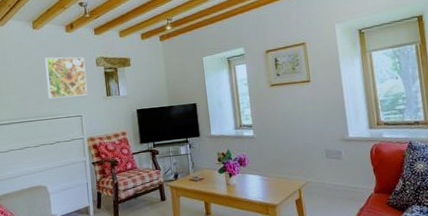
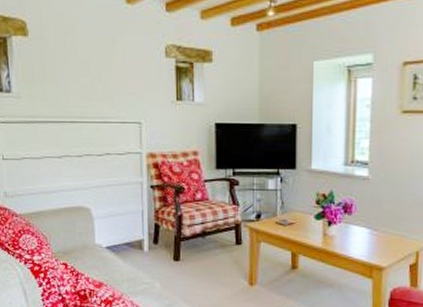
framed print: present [45,57,88,99] -> none [95,37,151,96]

